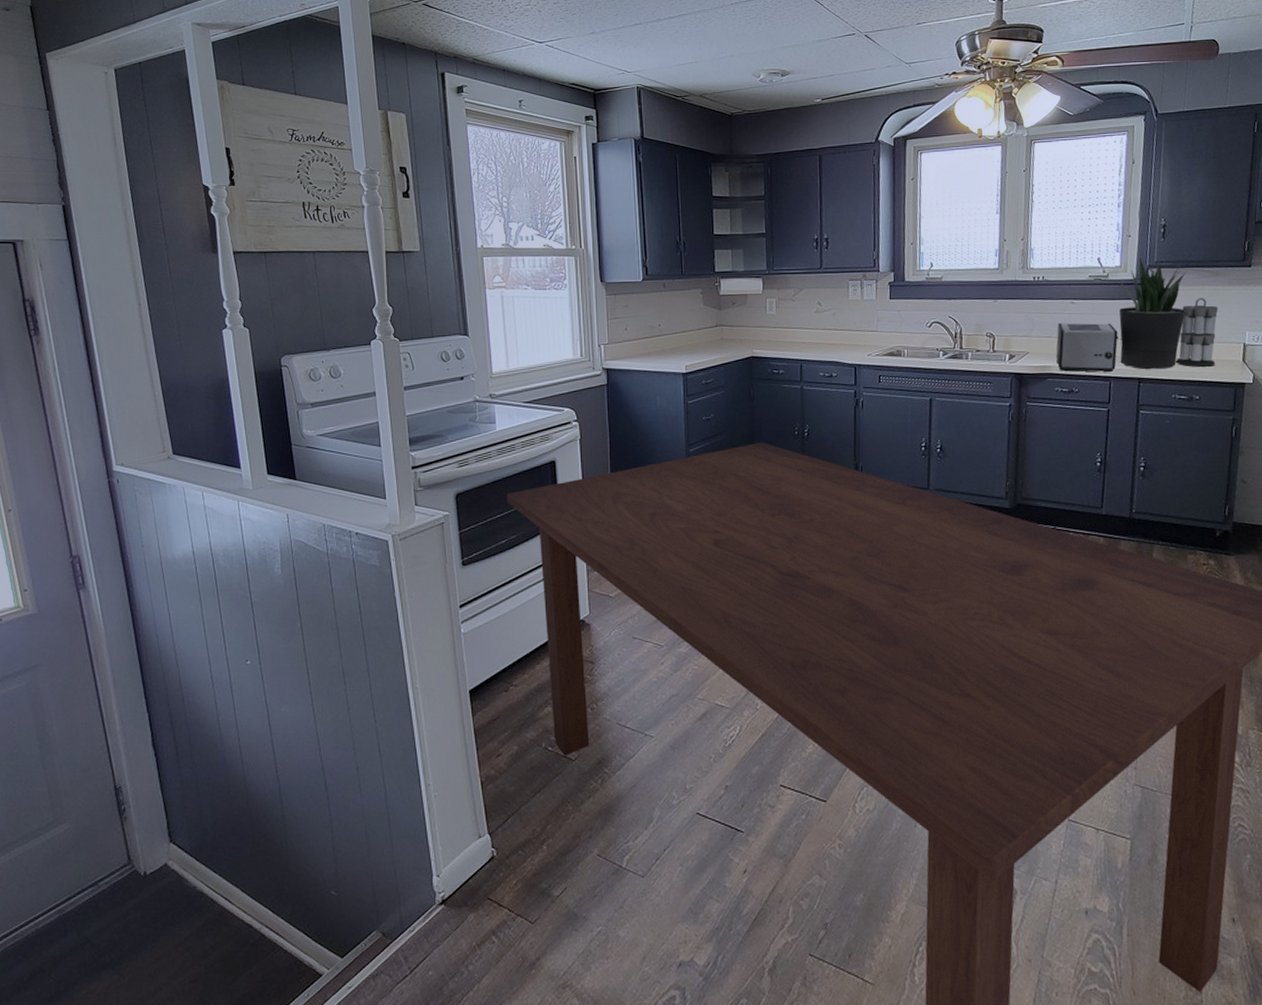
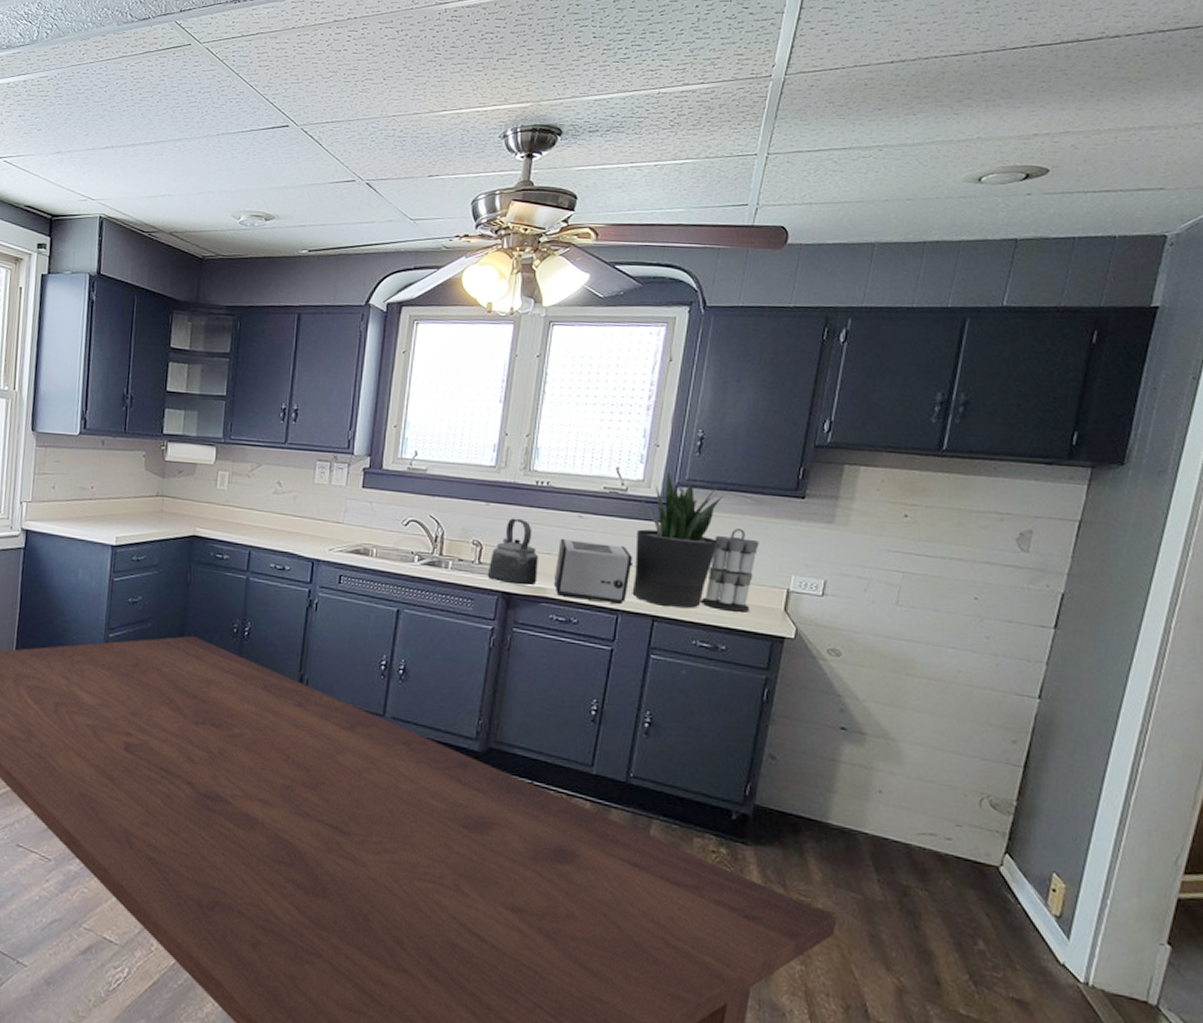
kettle: none [1001,310,1043,366] -> present [487,518,538,586]

